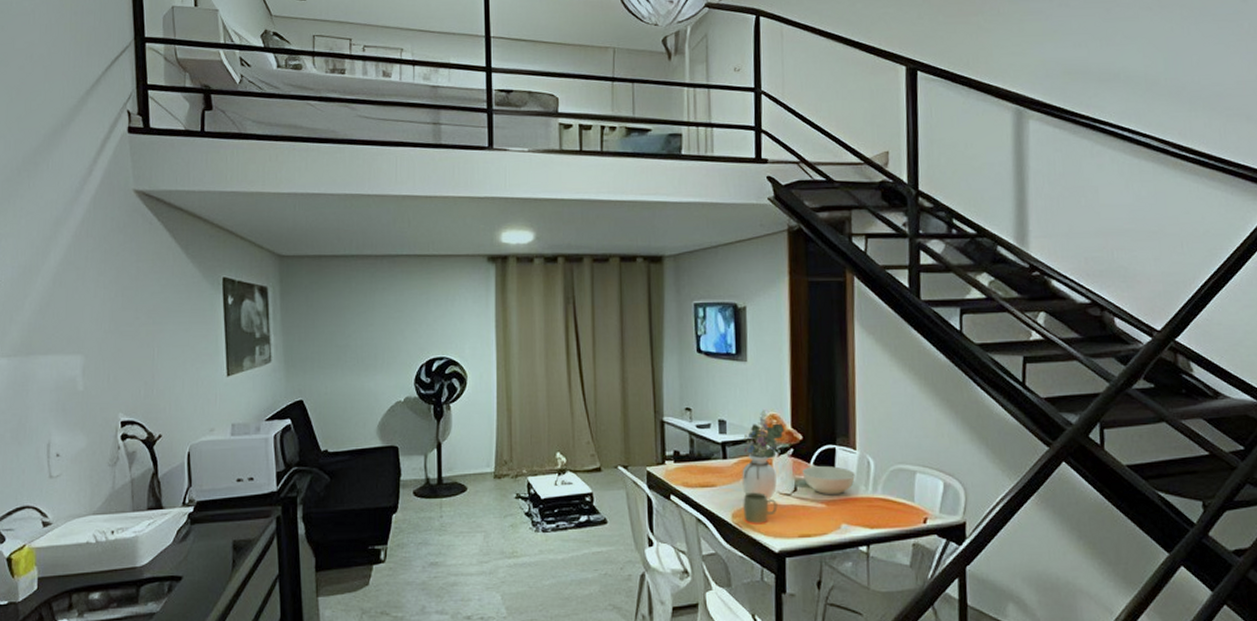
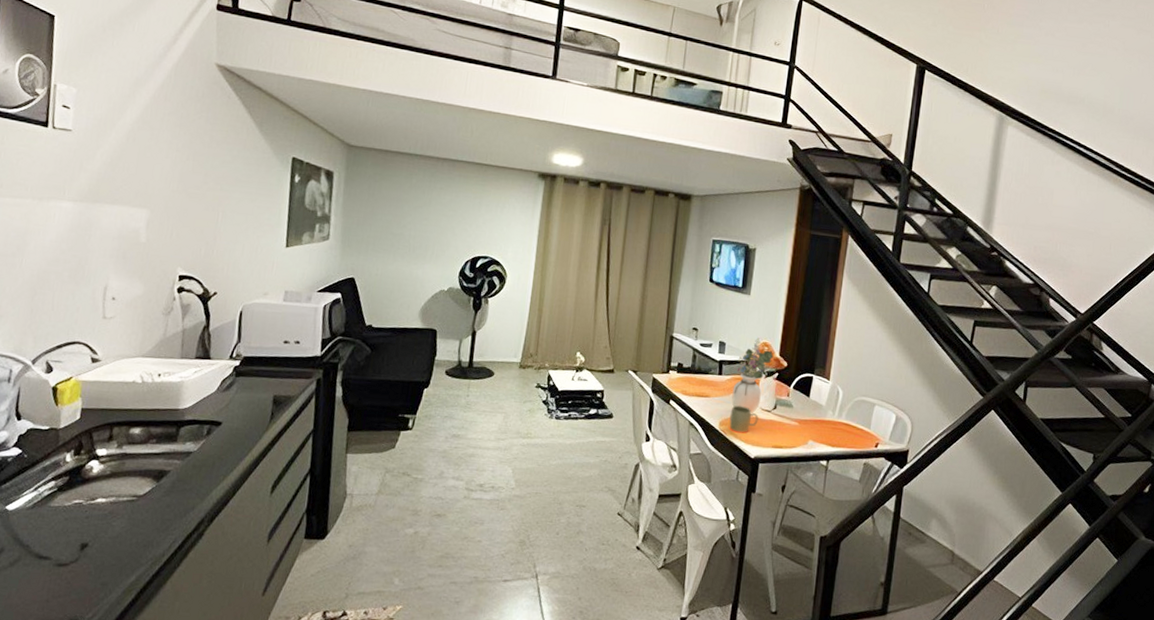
bowl: present [802,466,856,495] -> none [783,390,827,416]

